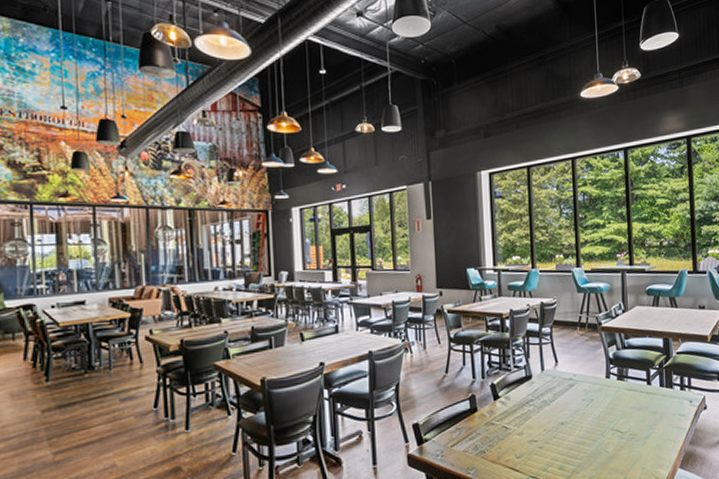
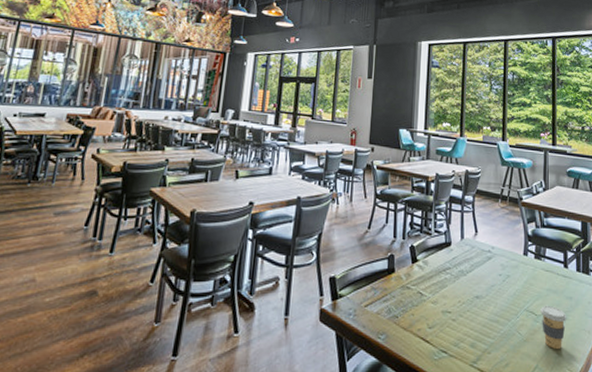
coffee cup: none [626,422,652,462] -> present [540,305,567,350]

